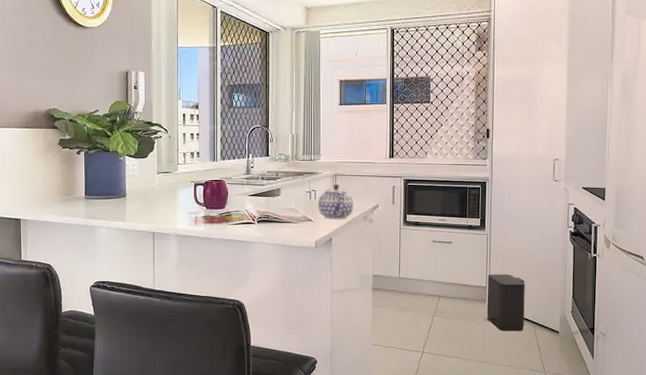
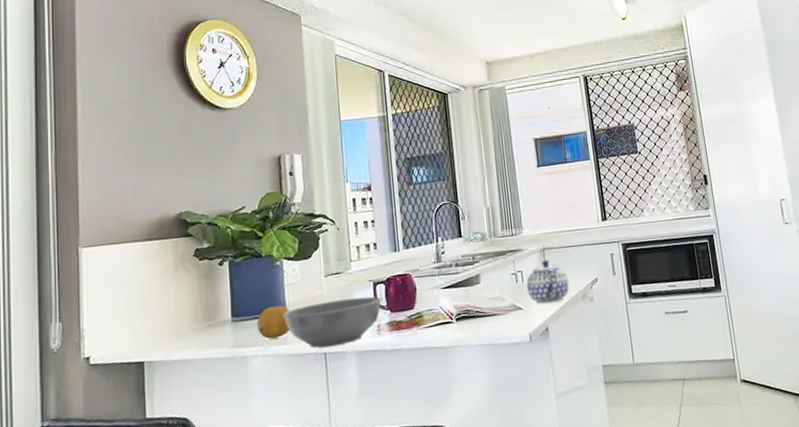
fruit: none [103,191,129,216] -> present [256,305,290,339]
bowl: none [124,194,200,228] -> present [284,296,382,348]
pedal bin: present [484,274,525,331] -> none [733,339,785,411]

